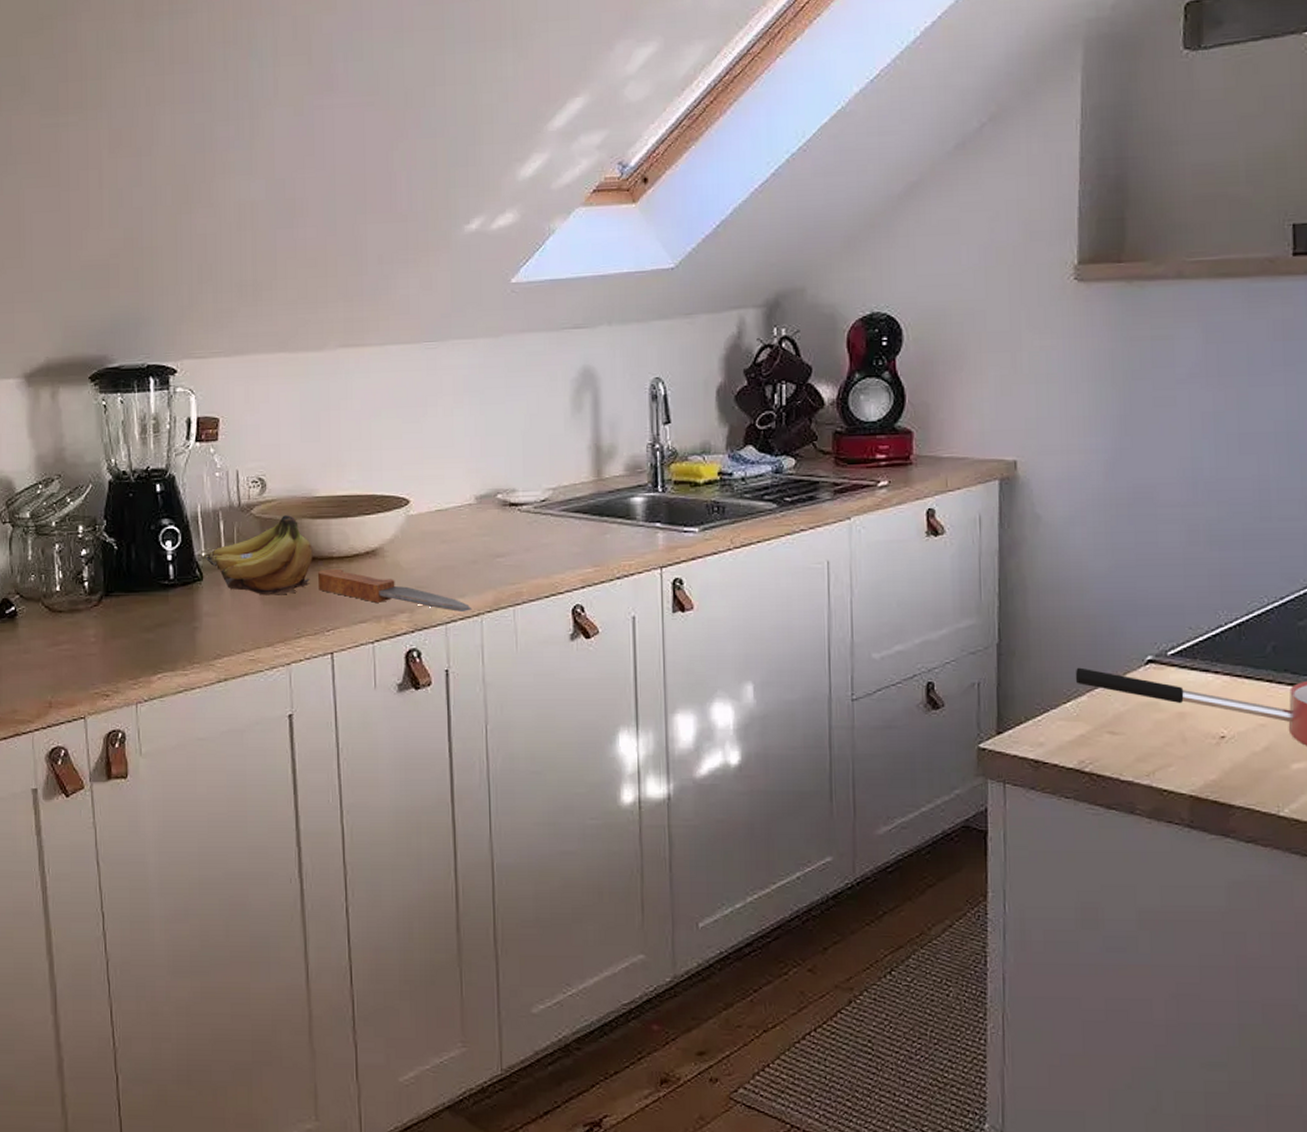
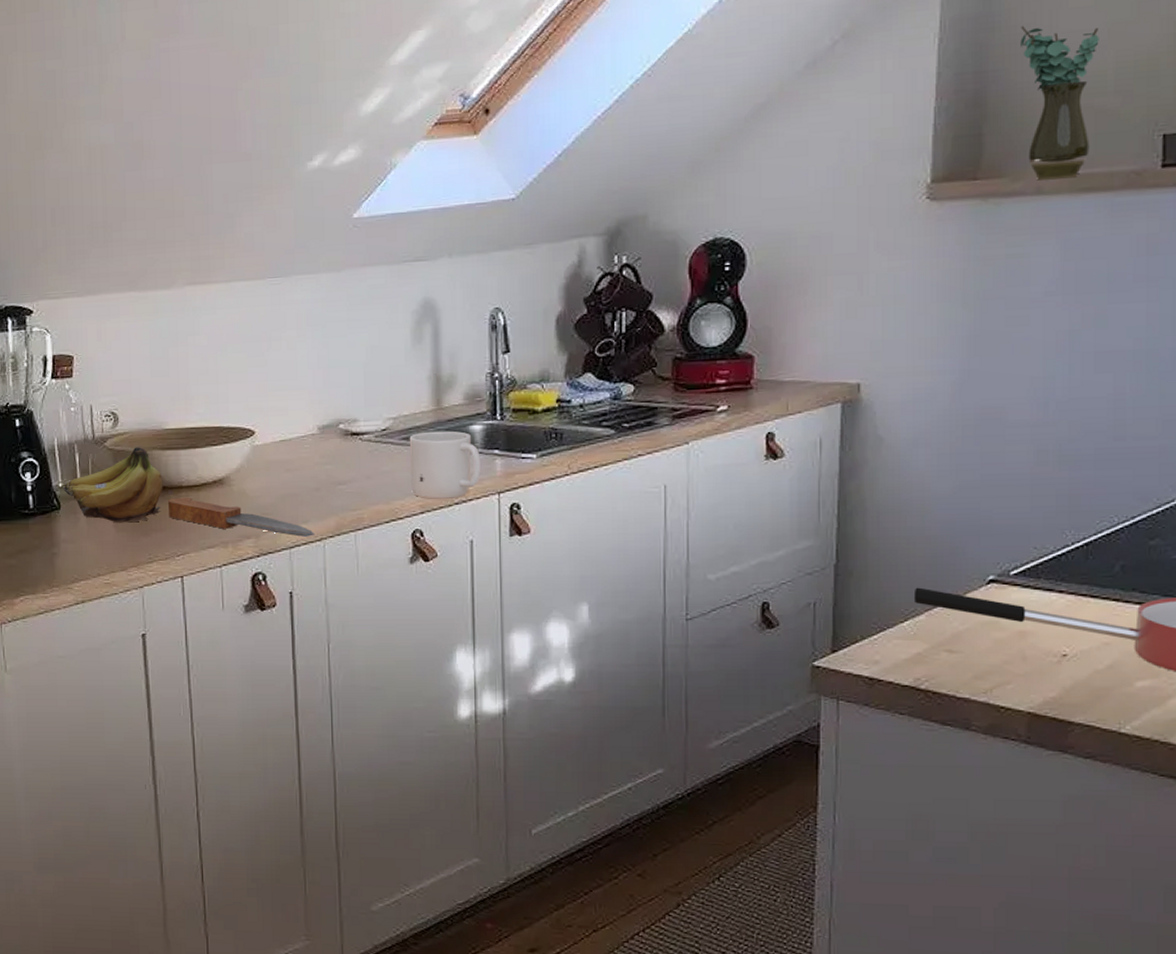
mug: none [569,502,644,574] -> present [409,430,482,500]
vase: none [1156,115,1230,265] -> present [1020,25,1099,181]

